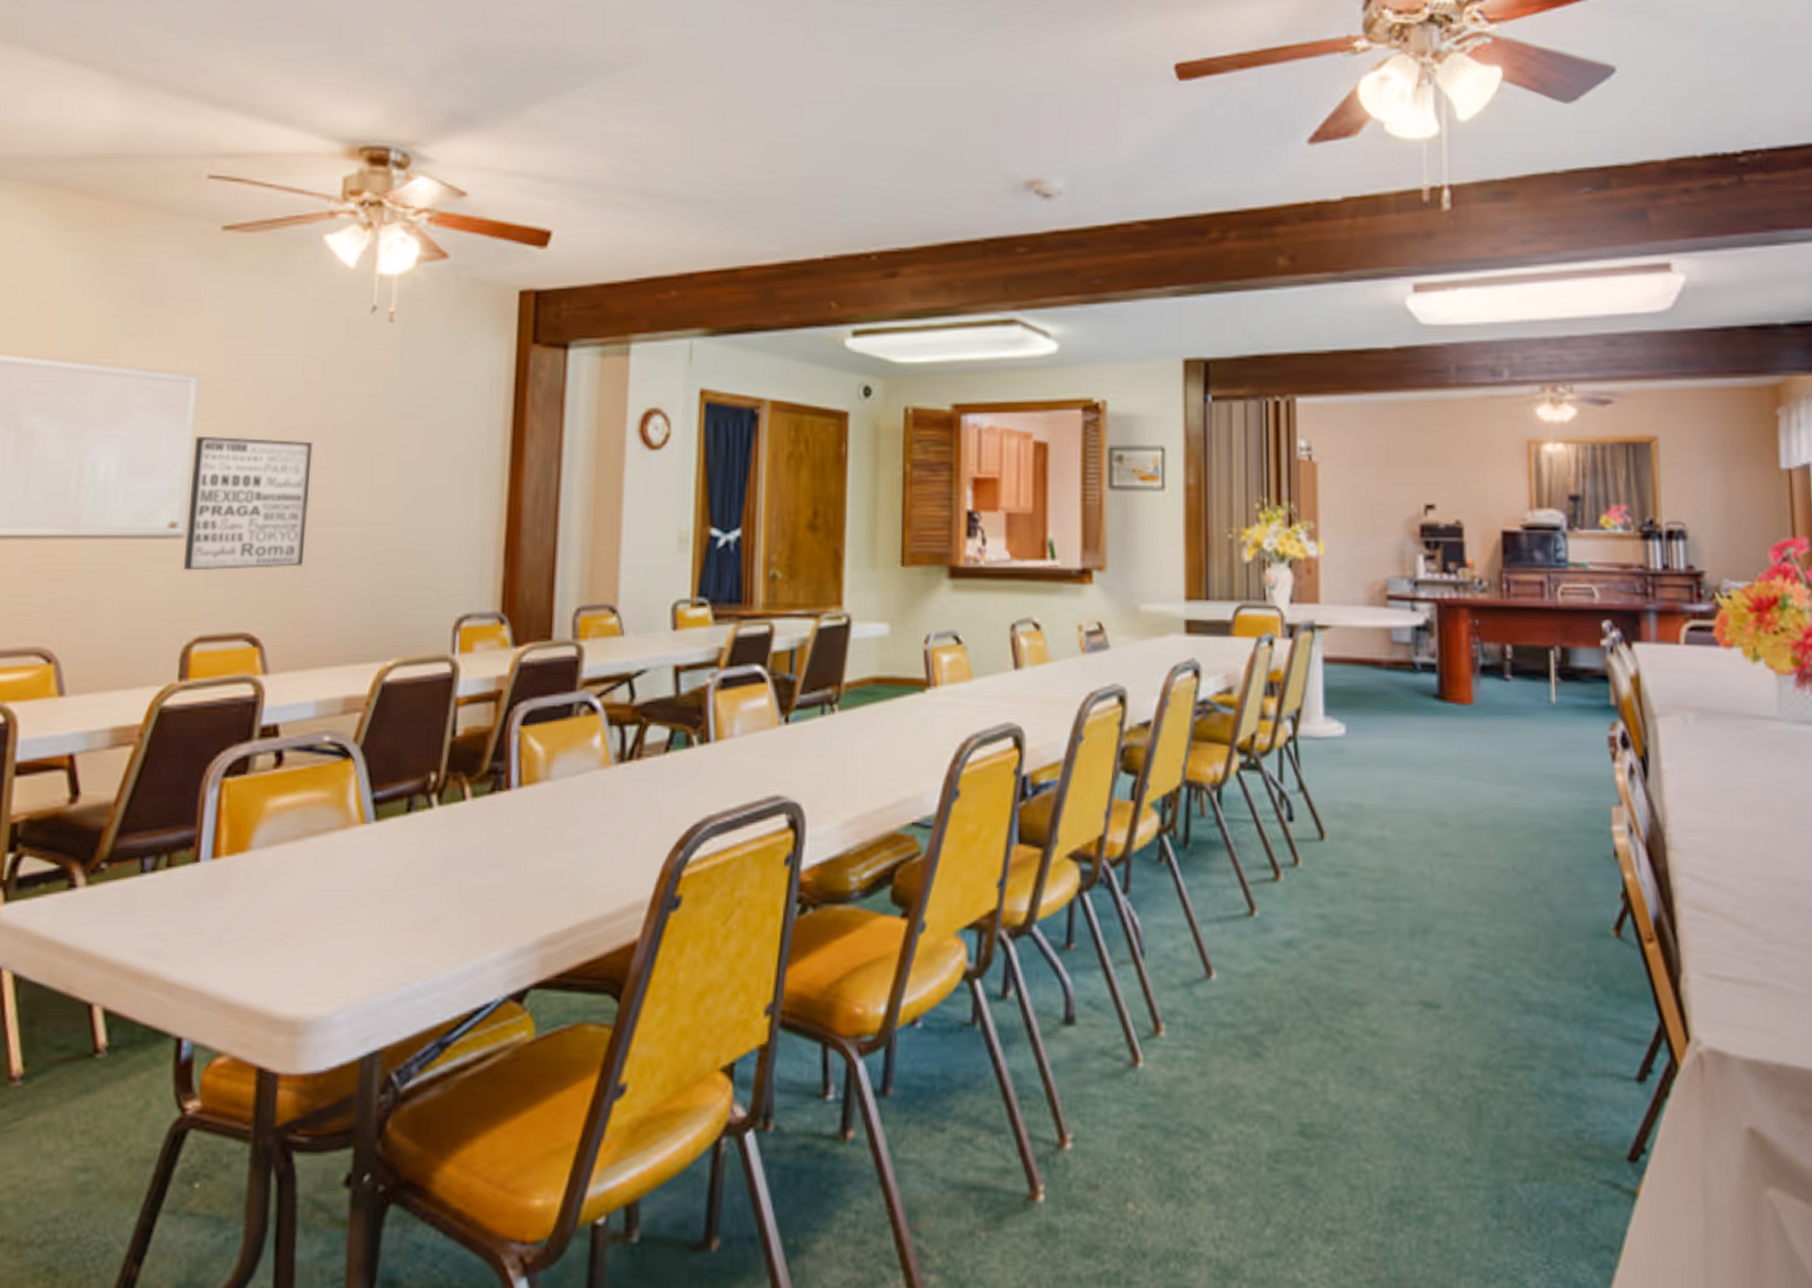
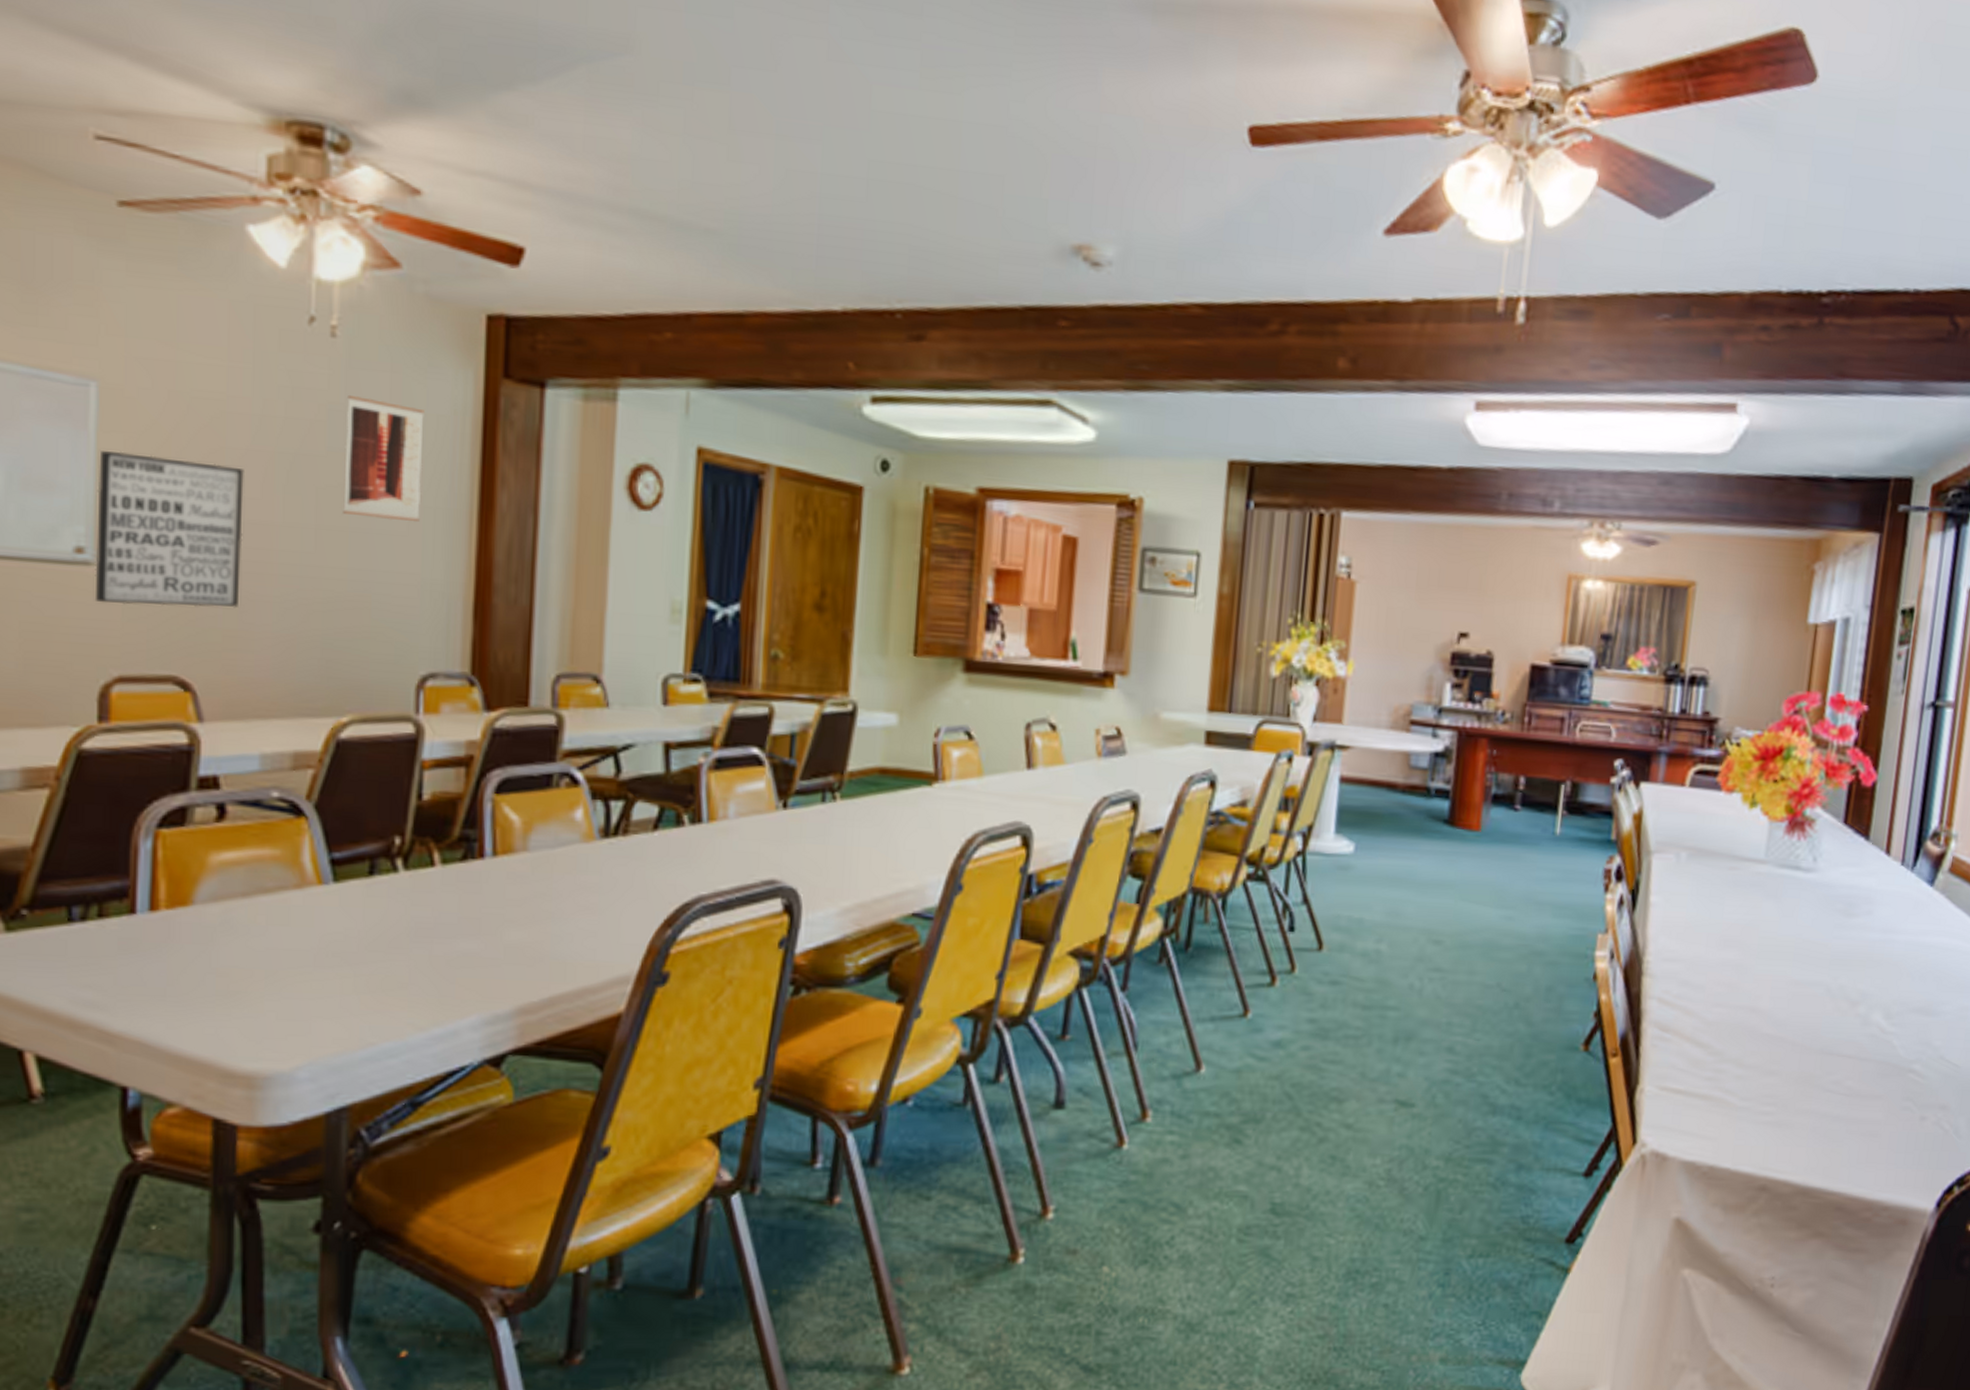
wall art: none [394,371,466,477] -> present [343,396,425,521]

